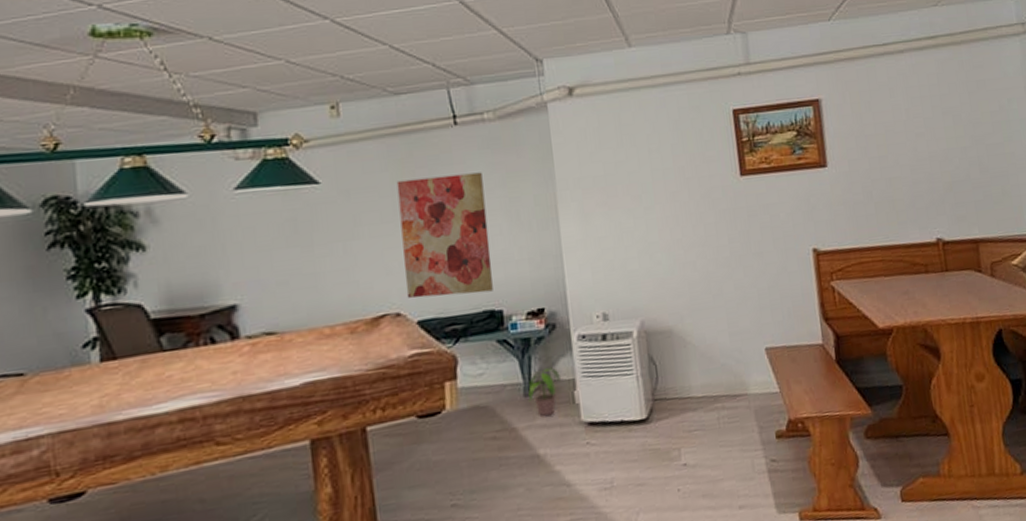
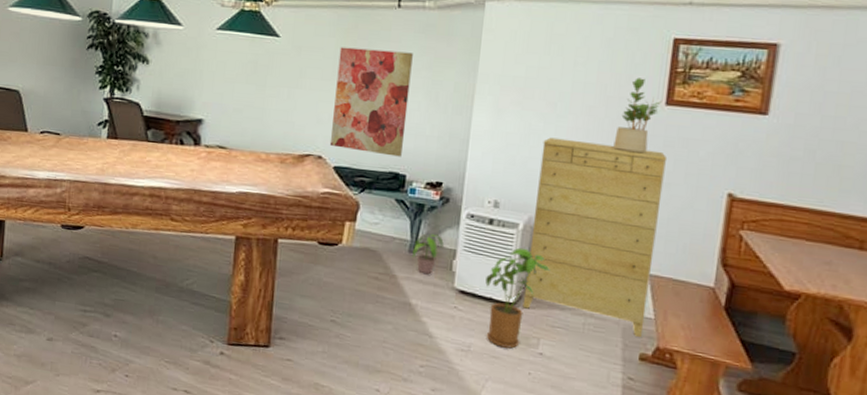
house plant: none [612,356,674,472] -> present [485,247,550,349]
dresser: none [637,222,773,421] -> present [522,137,666,337]
potted plant: none [702,153,736,231] -> present [613,77,662,154]

